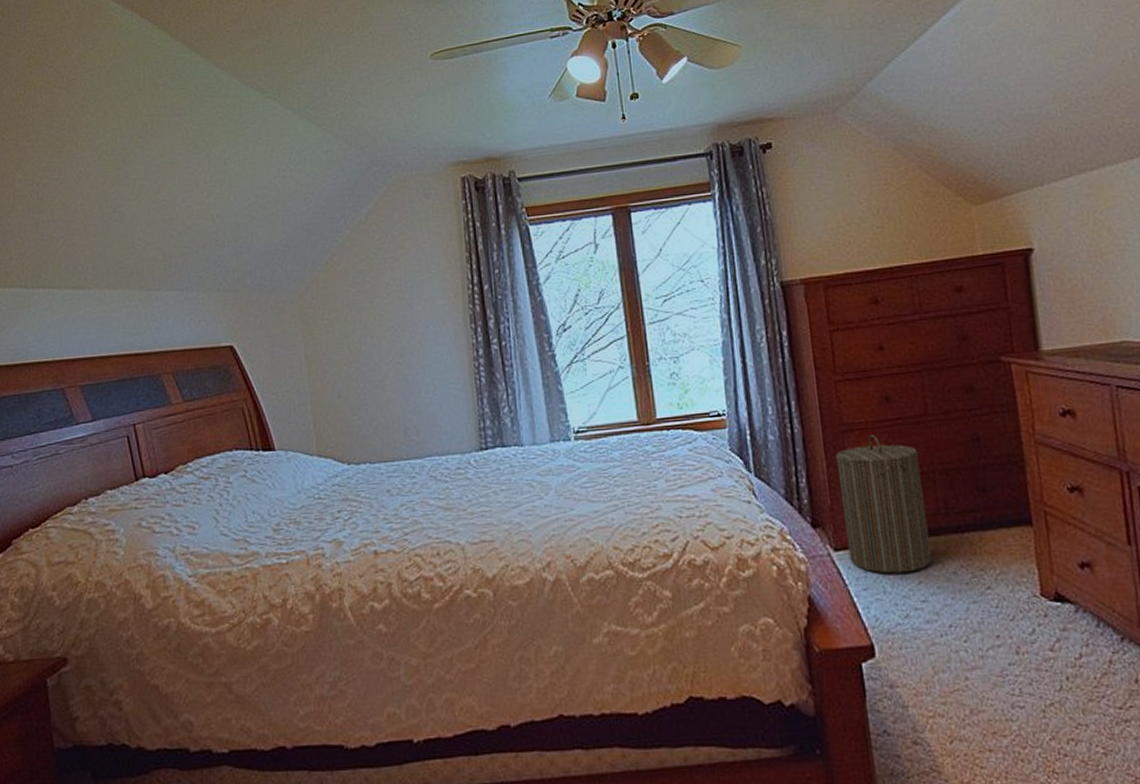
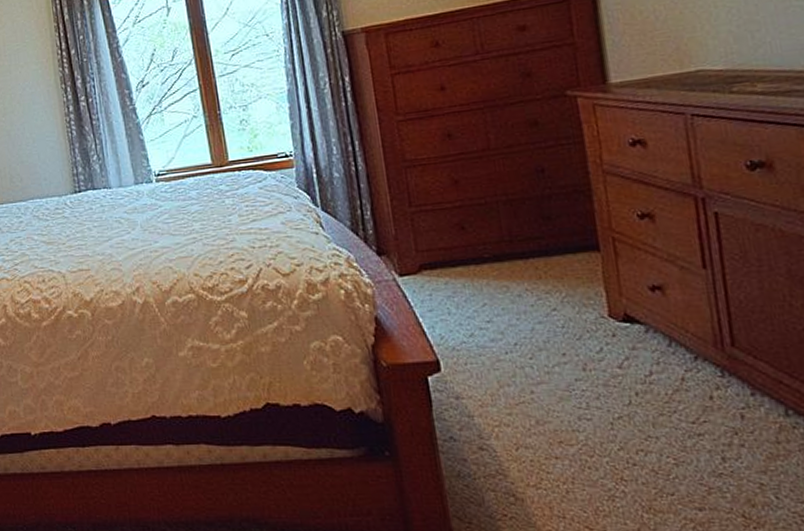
laundry hamper: present [836,434,932,574] -> none [399,168,496,297]

